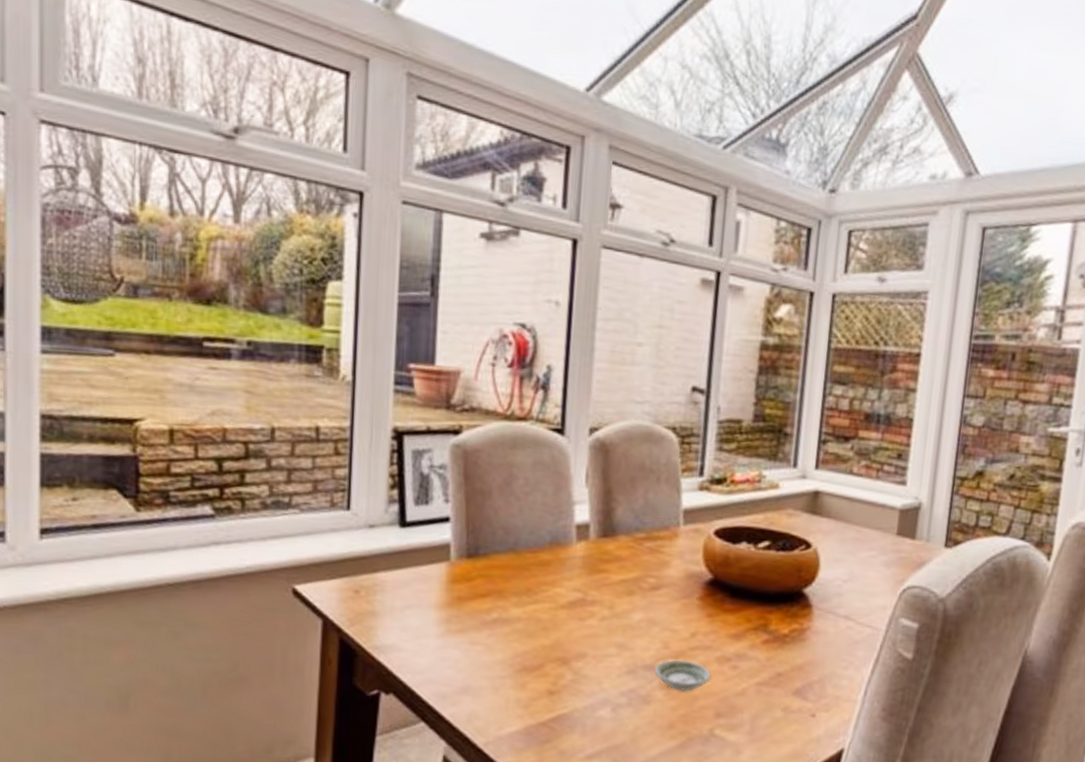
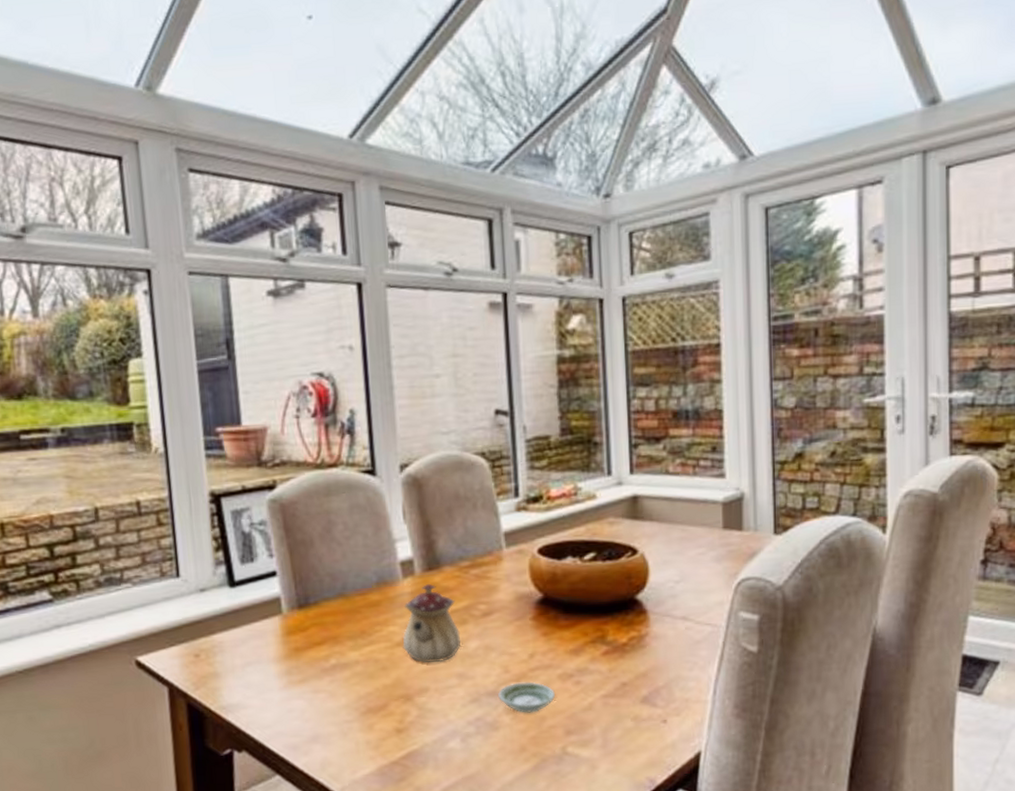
teapot: none [567,551,626,630] -> present [402,584,461,663]

